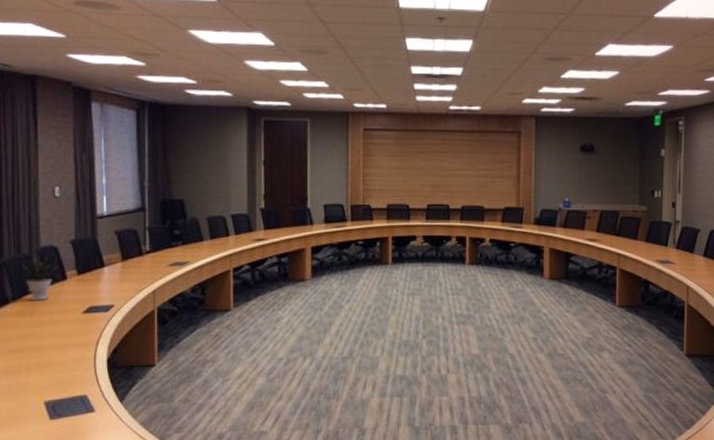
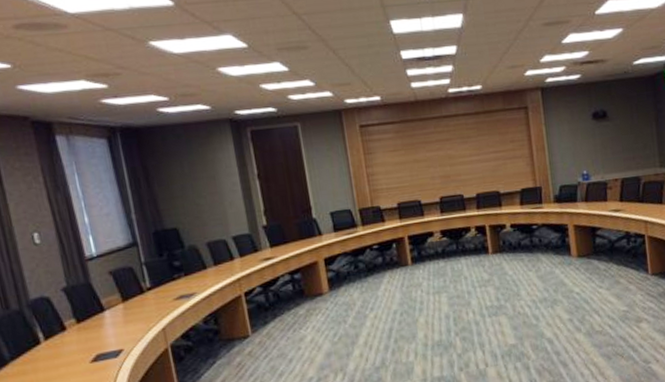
potted plant: present [22,257,58,301] -> none [14,309,54,358]

